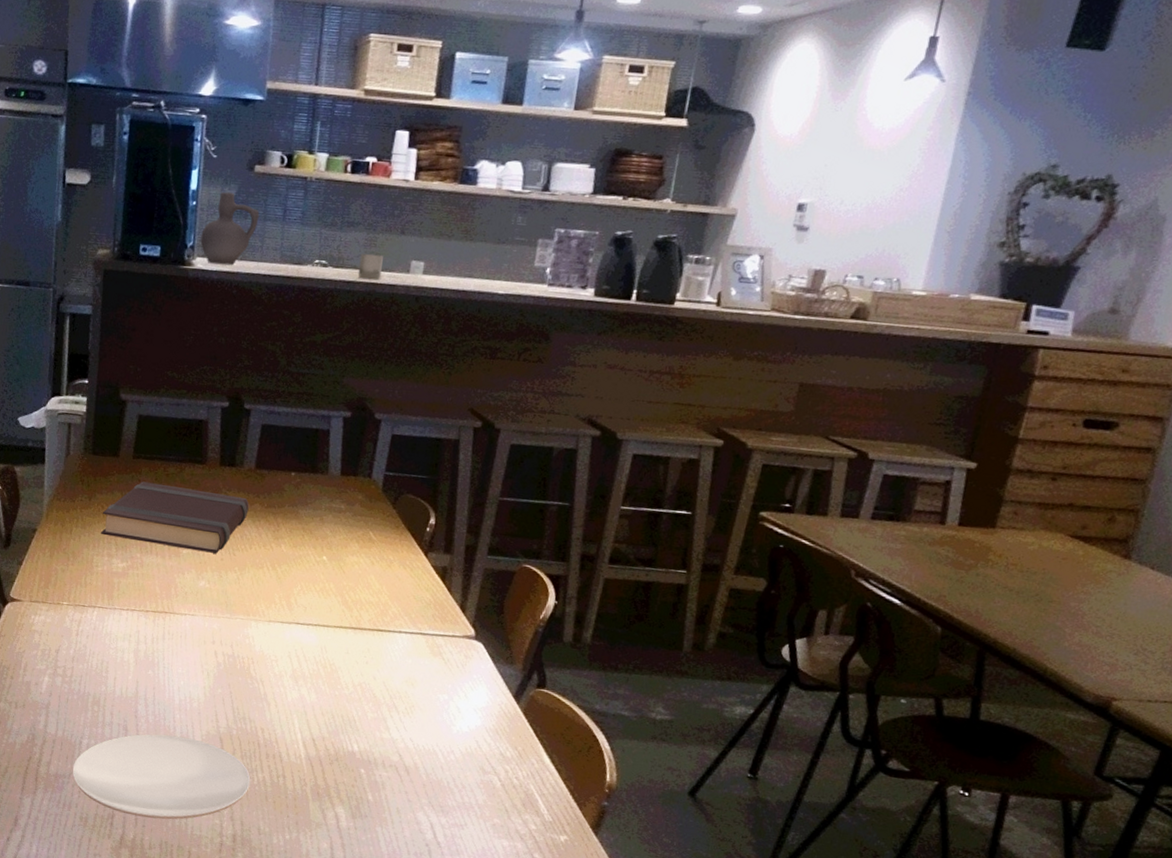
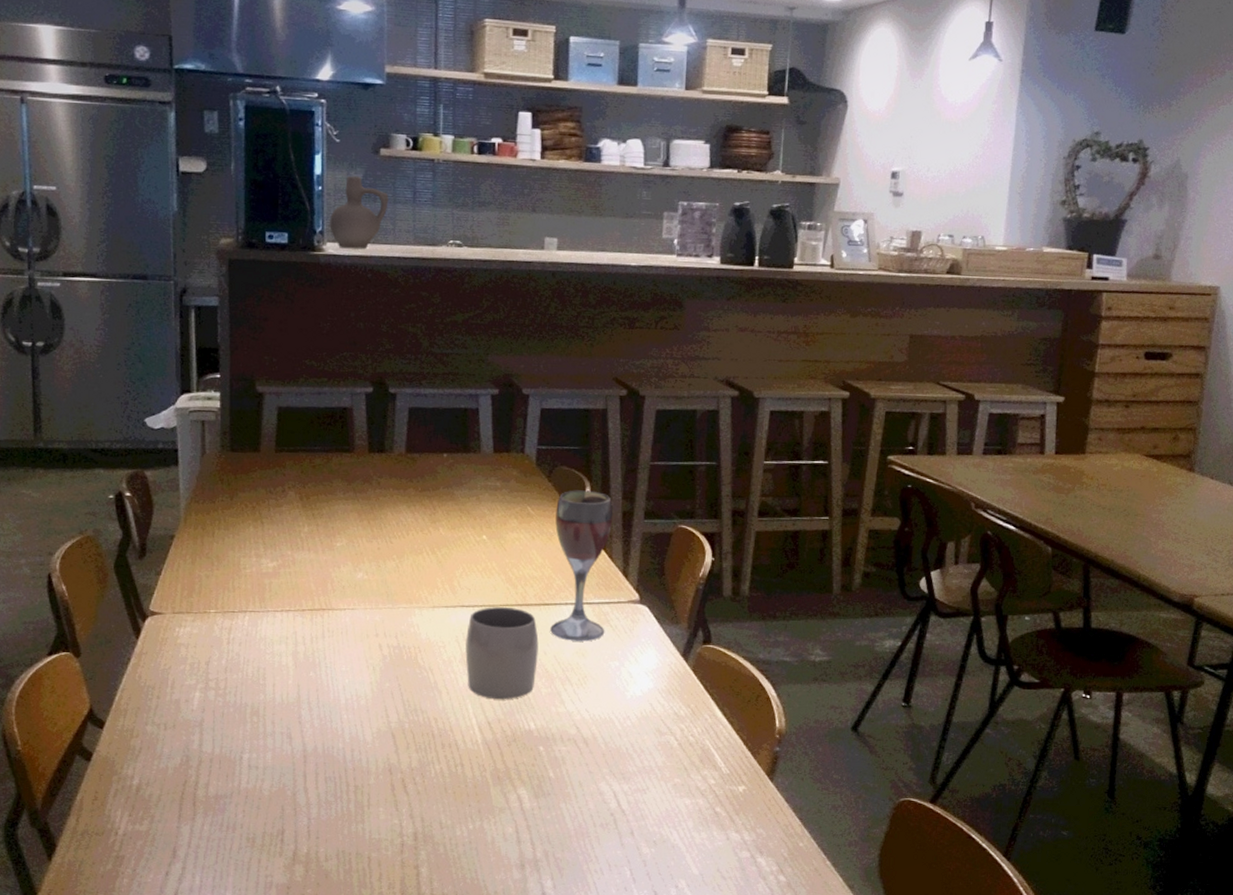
plate: present [72,734,251,820] -> none [234,737,428,829]
book: present [101,481,249,554] -> none [246,475,403,543]
mug: none [296,627,369,719] -> present [465,607,539,699]
cup: present [358,253,383,281] -> none [493,231,517,258]
cup: none [382,519,456,672] -> present [550,490,613,642]

